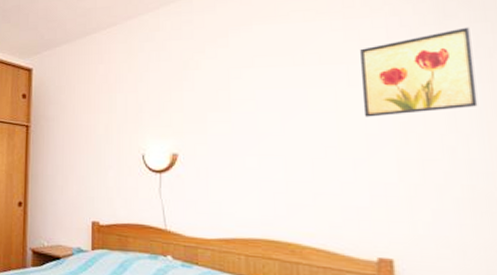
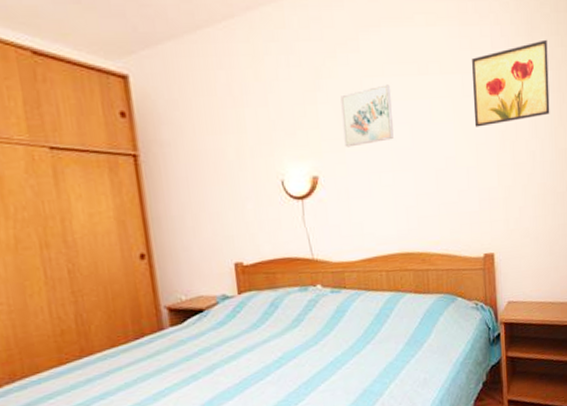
wall art: none [206,75,263,130] -> present [340,84,395,148]

